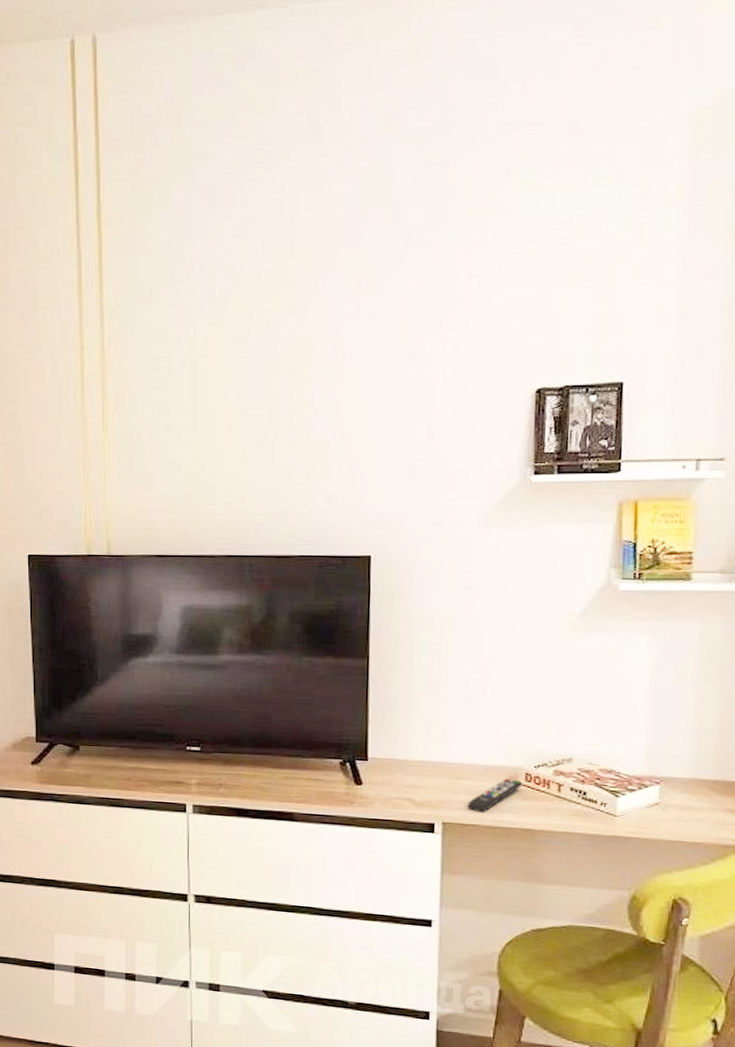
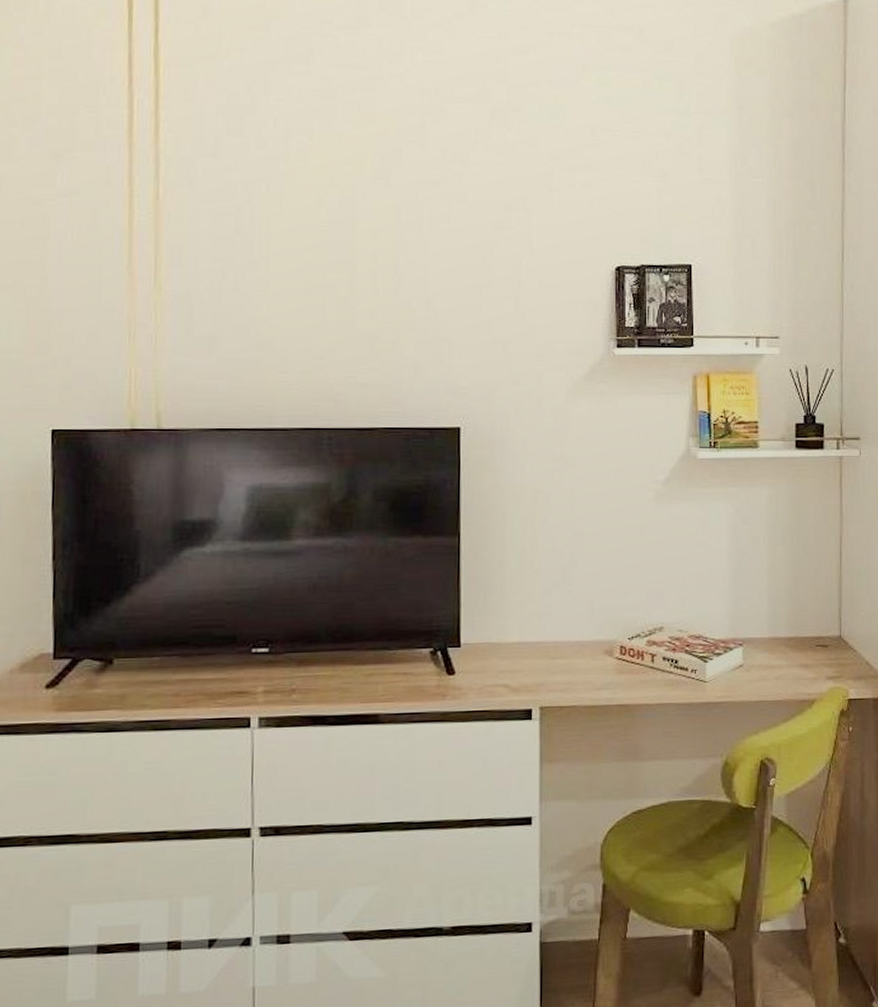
remote control: present [467,778,522,813] -> none [565,653,617,692]

